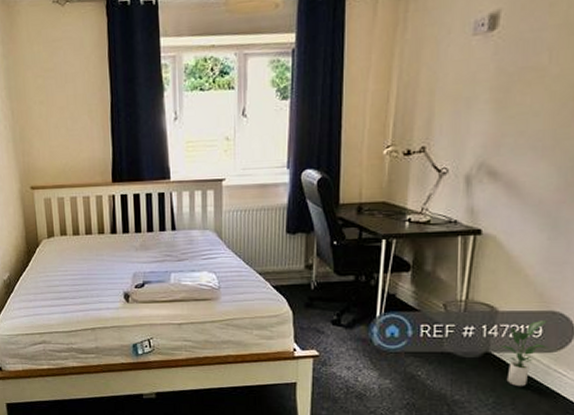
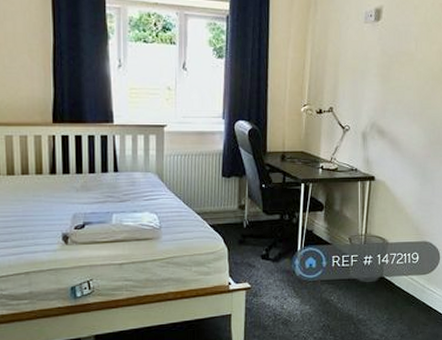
potted plant: present [500,321,549,386] -> none [390,249,424,304]

